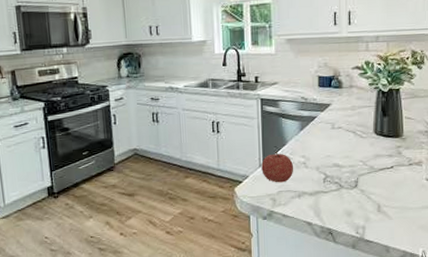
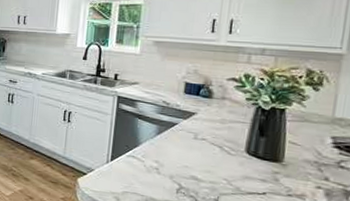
fruit: present [261,152,294,183] -> none [108,151,145,184]

